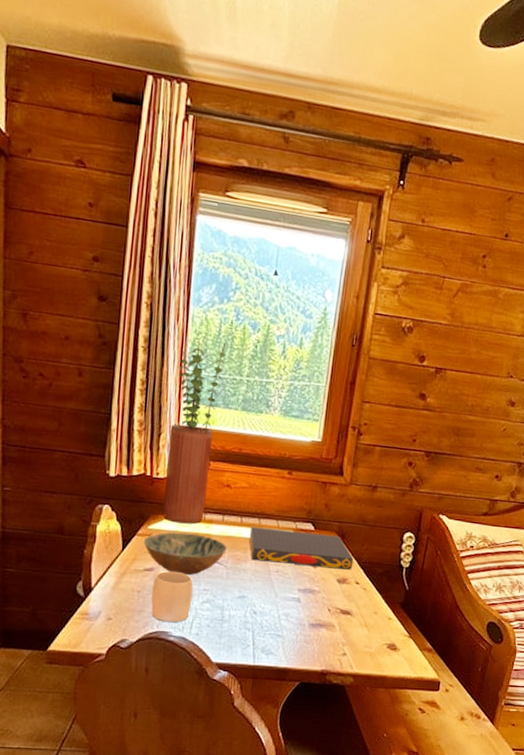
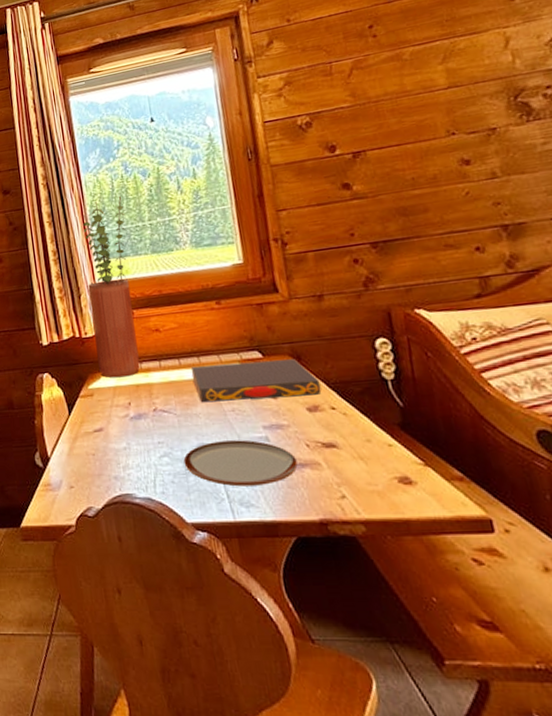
bowl: present [143,532,227,576] -> none [87,385,172,431]
mug: present [151,570,194,623] -> none [105,427,150,484]
plate: none [222,596,318,638] -> present [183,440,298,487]

